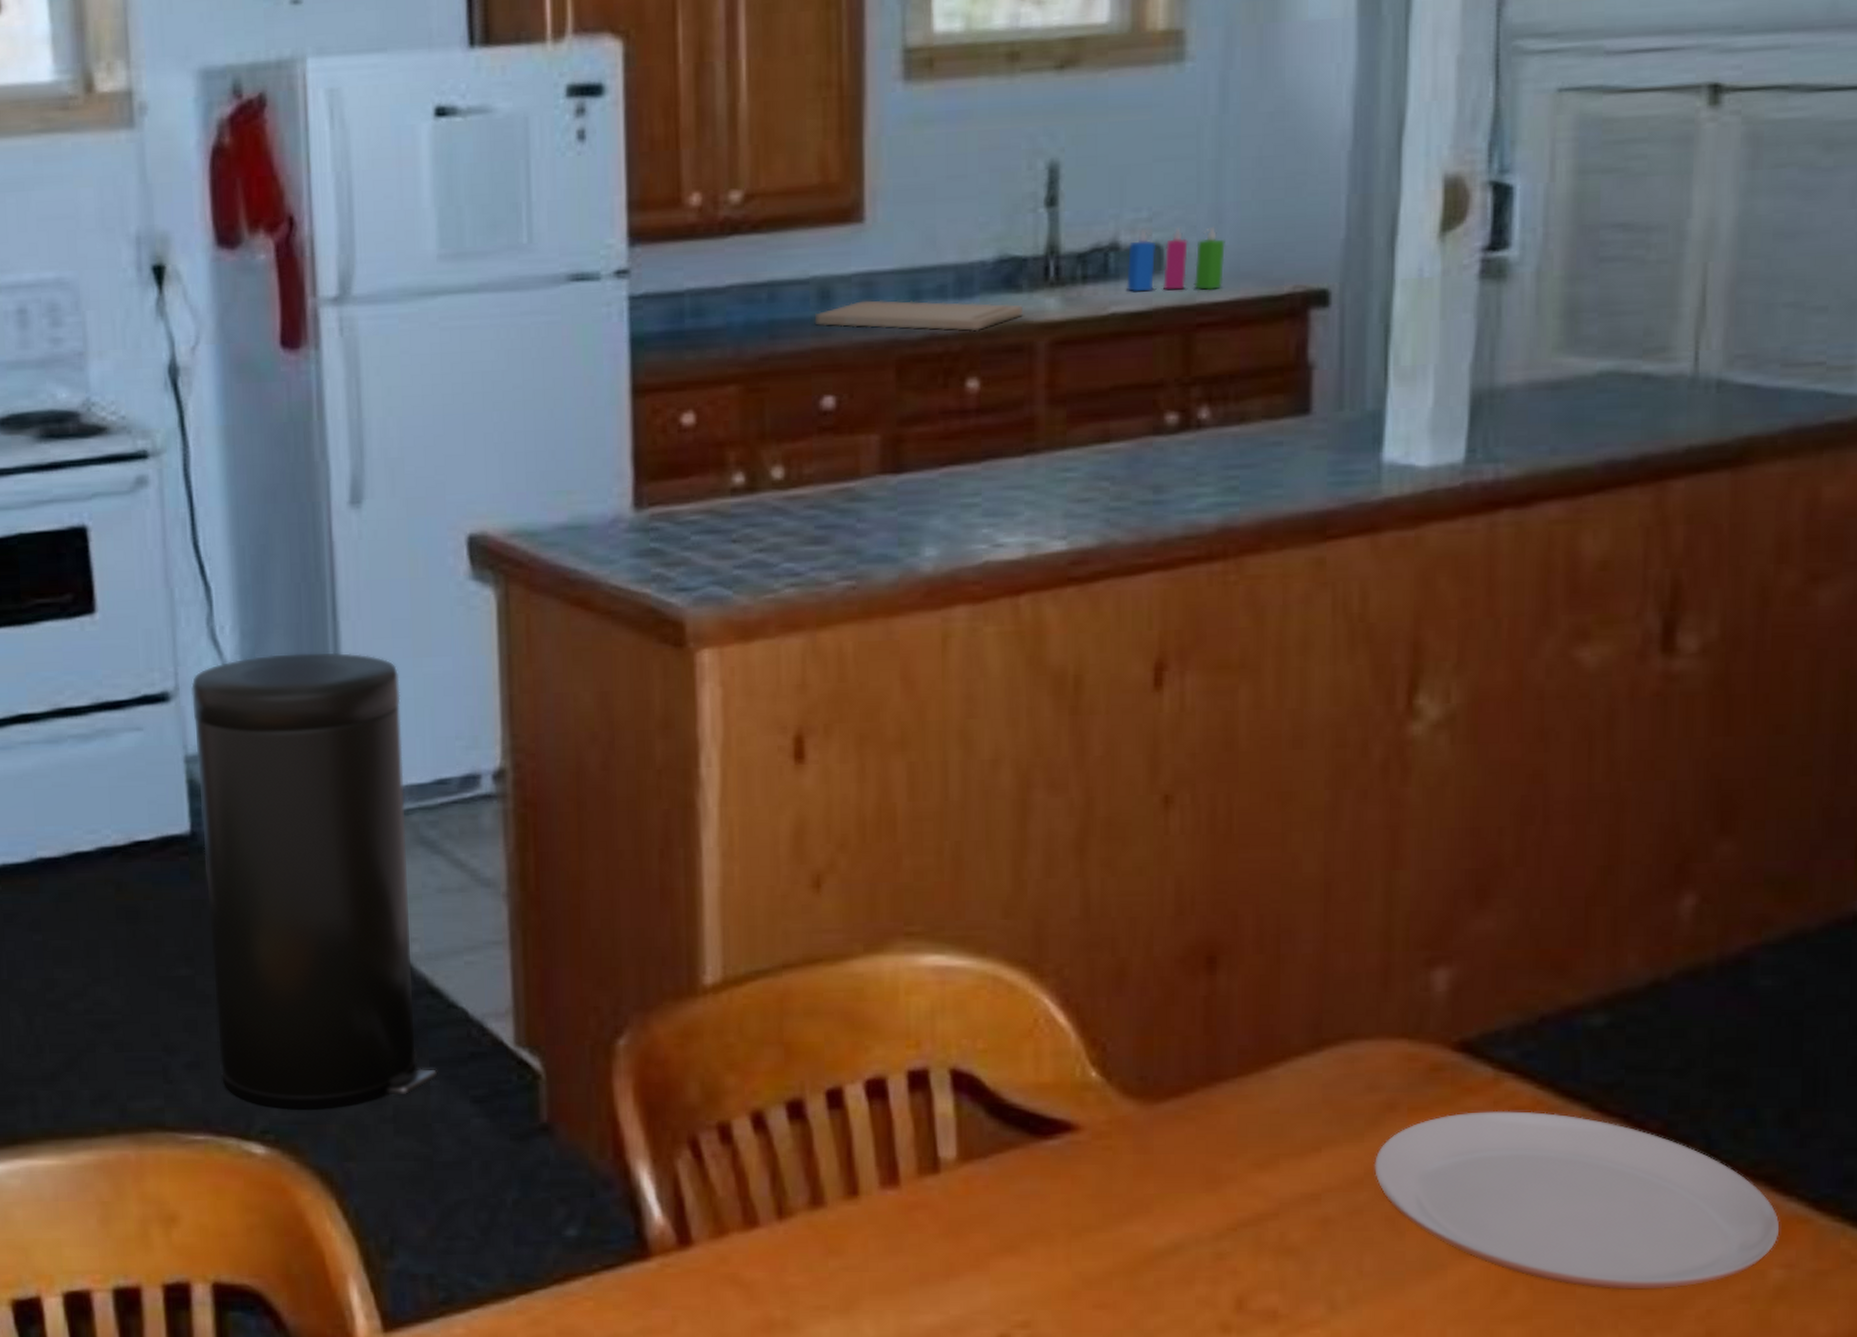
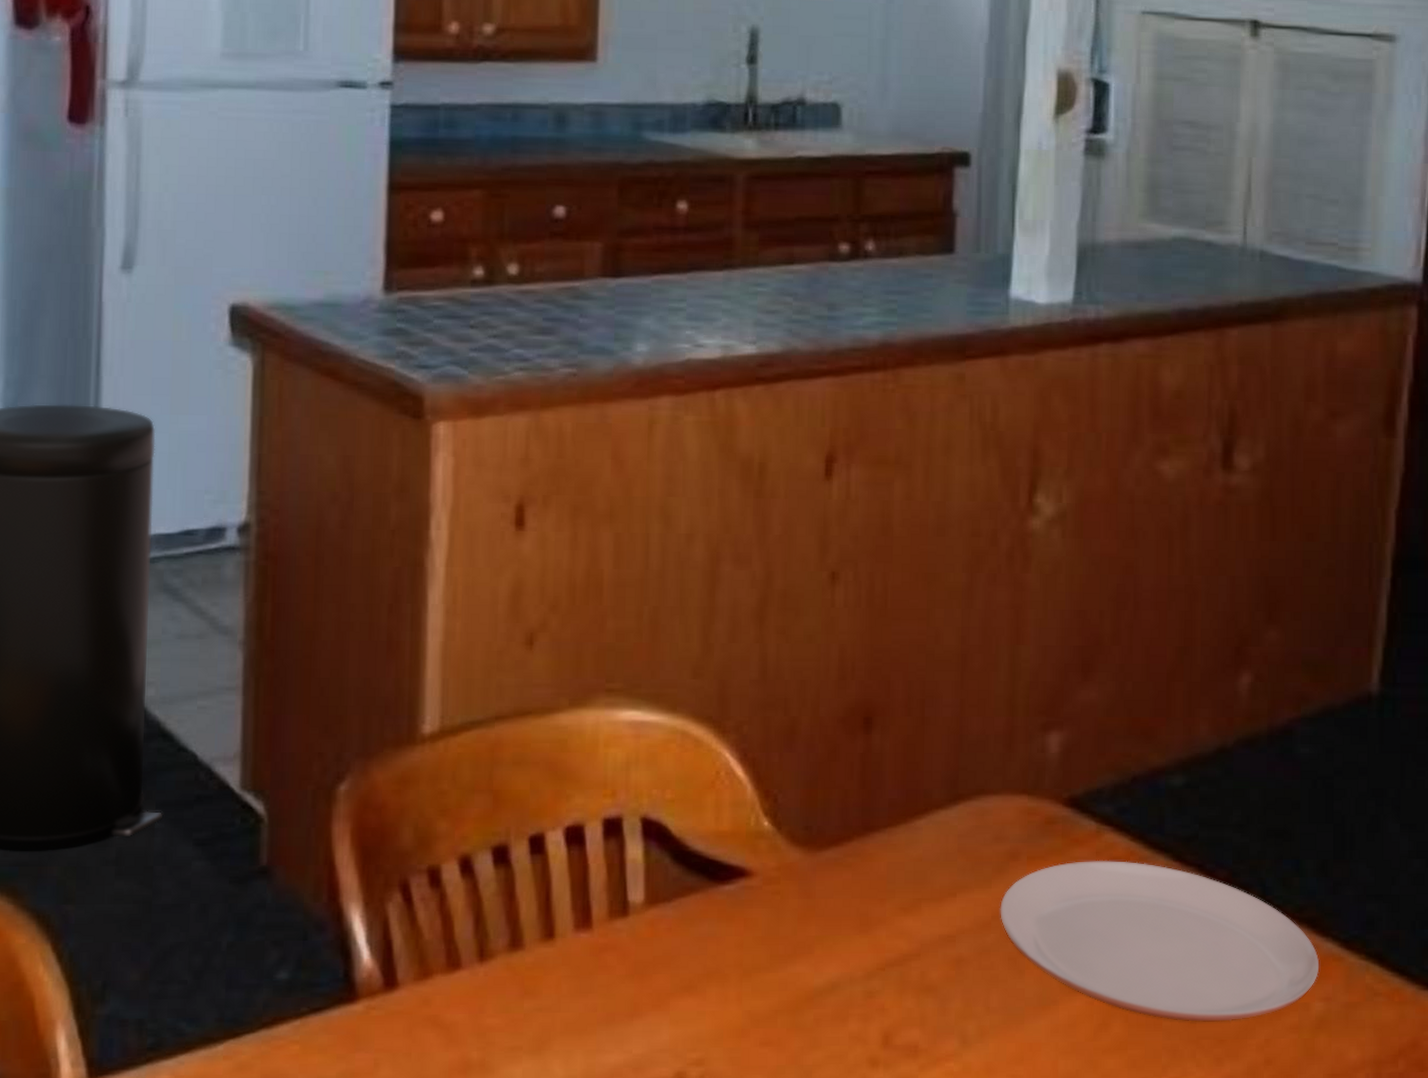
cutting board: present [814,300,1024,332] -> none [551,127,727,162]
soap dispenser: present [1127,226,1225,292] -> none [810,89,889,145]

